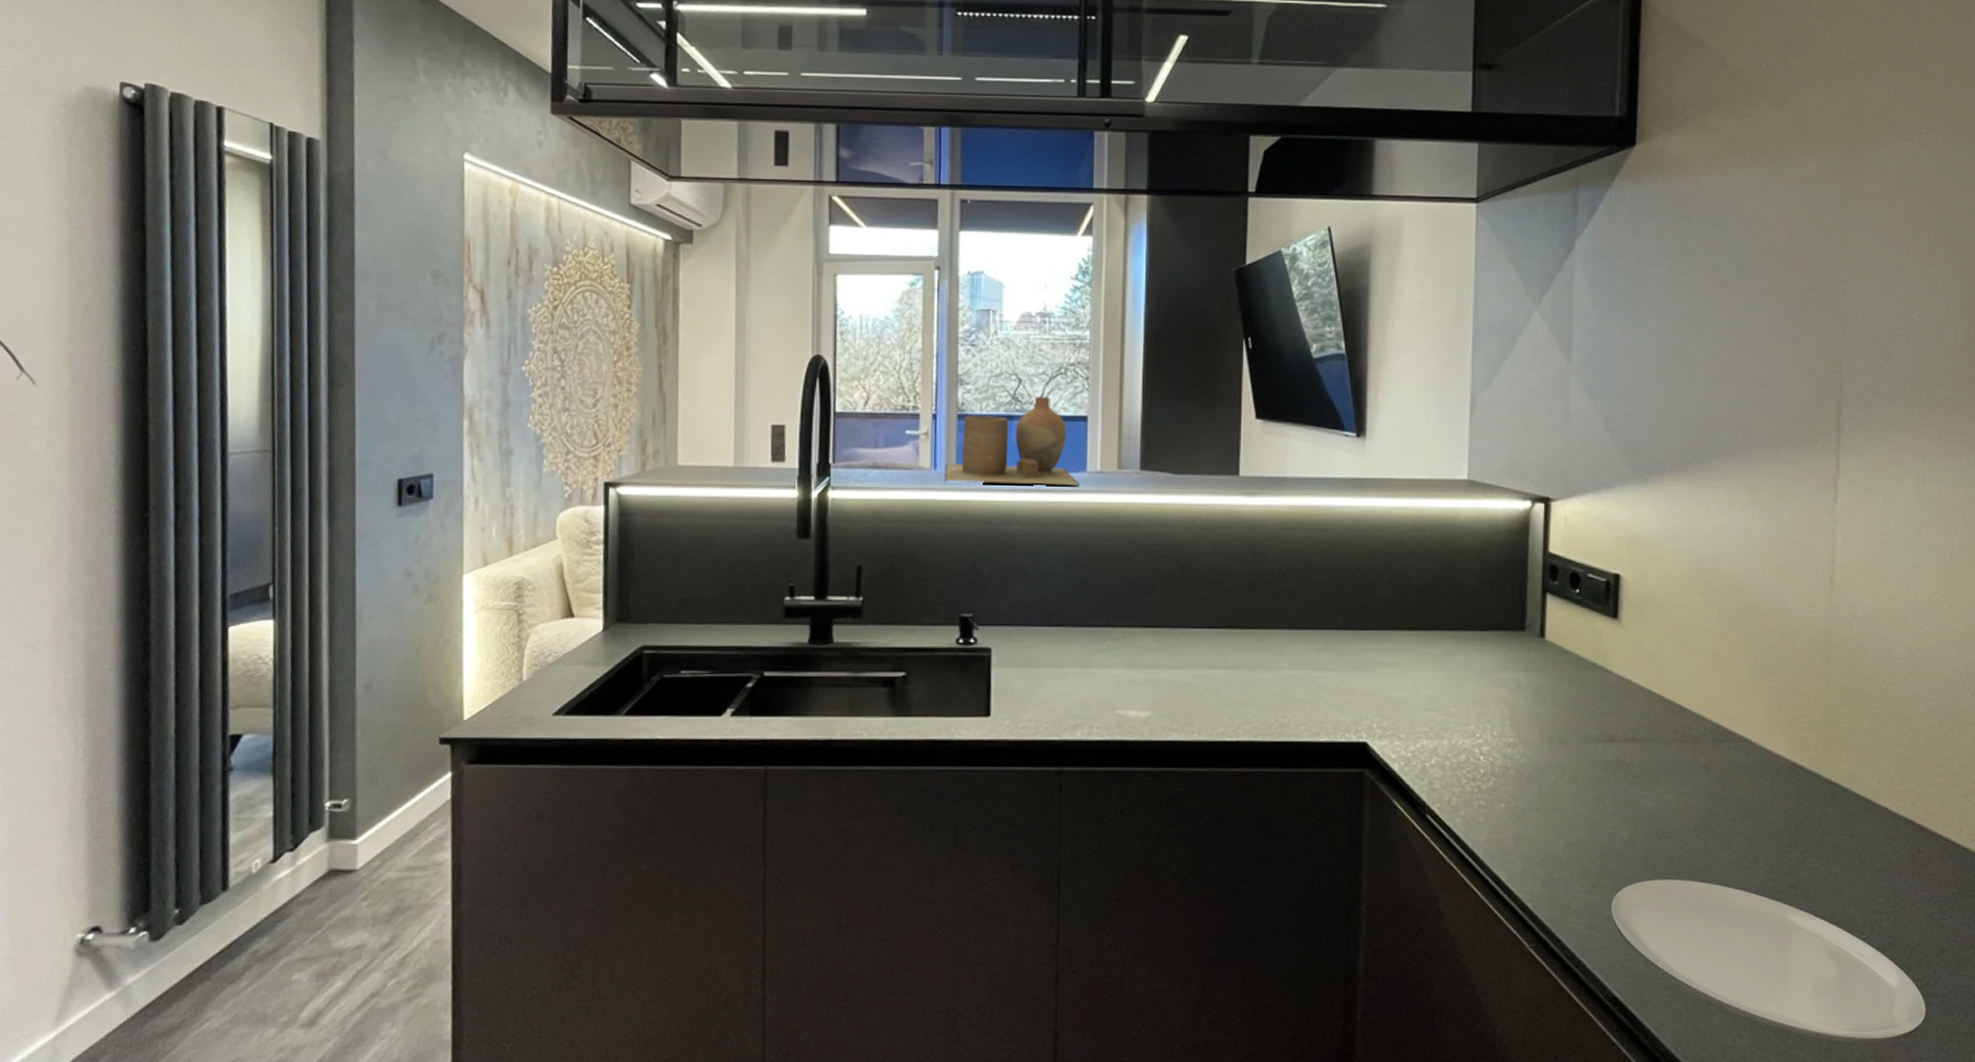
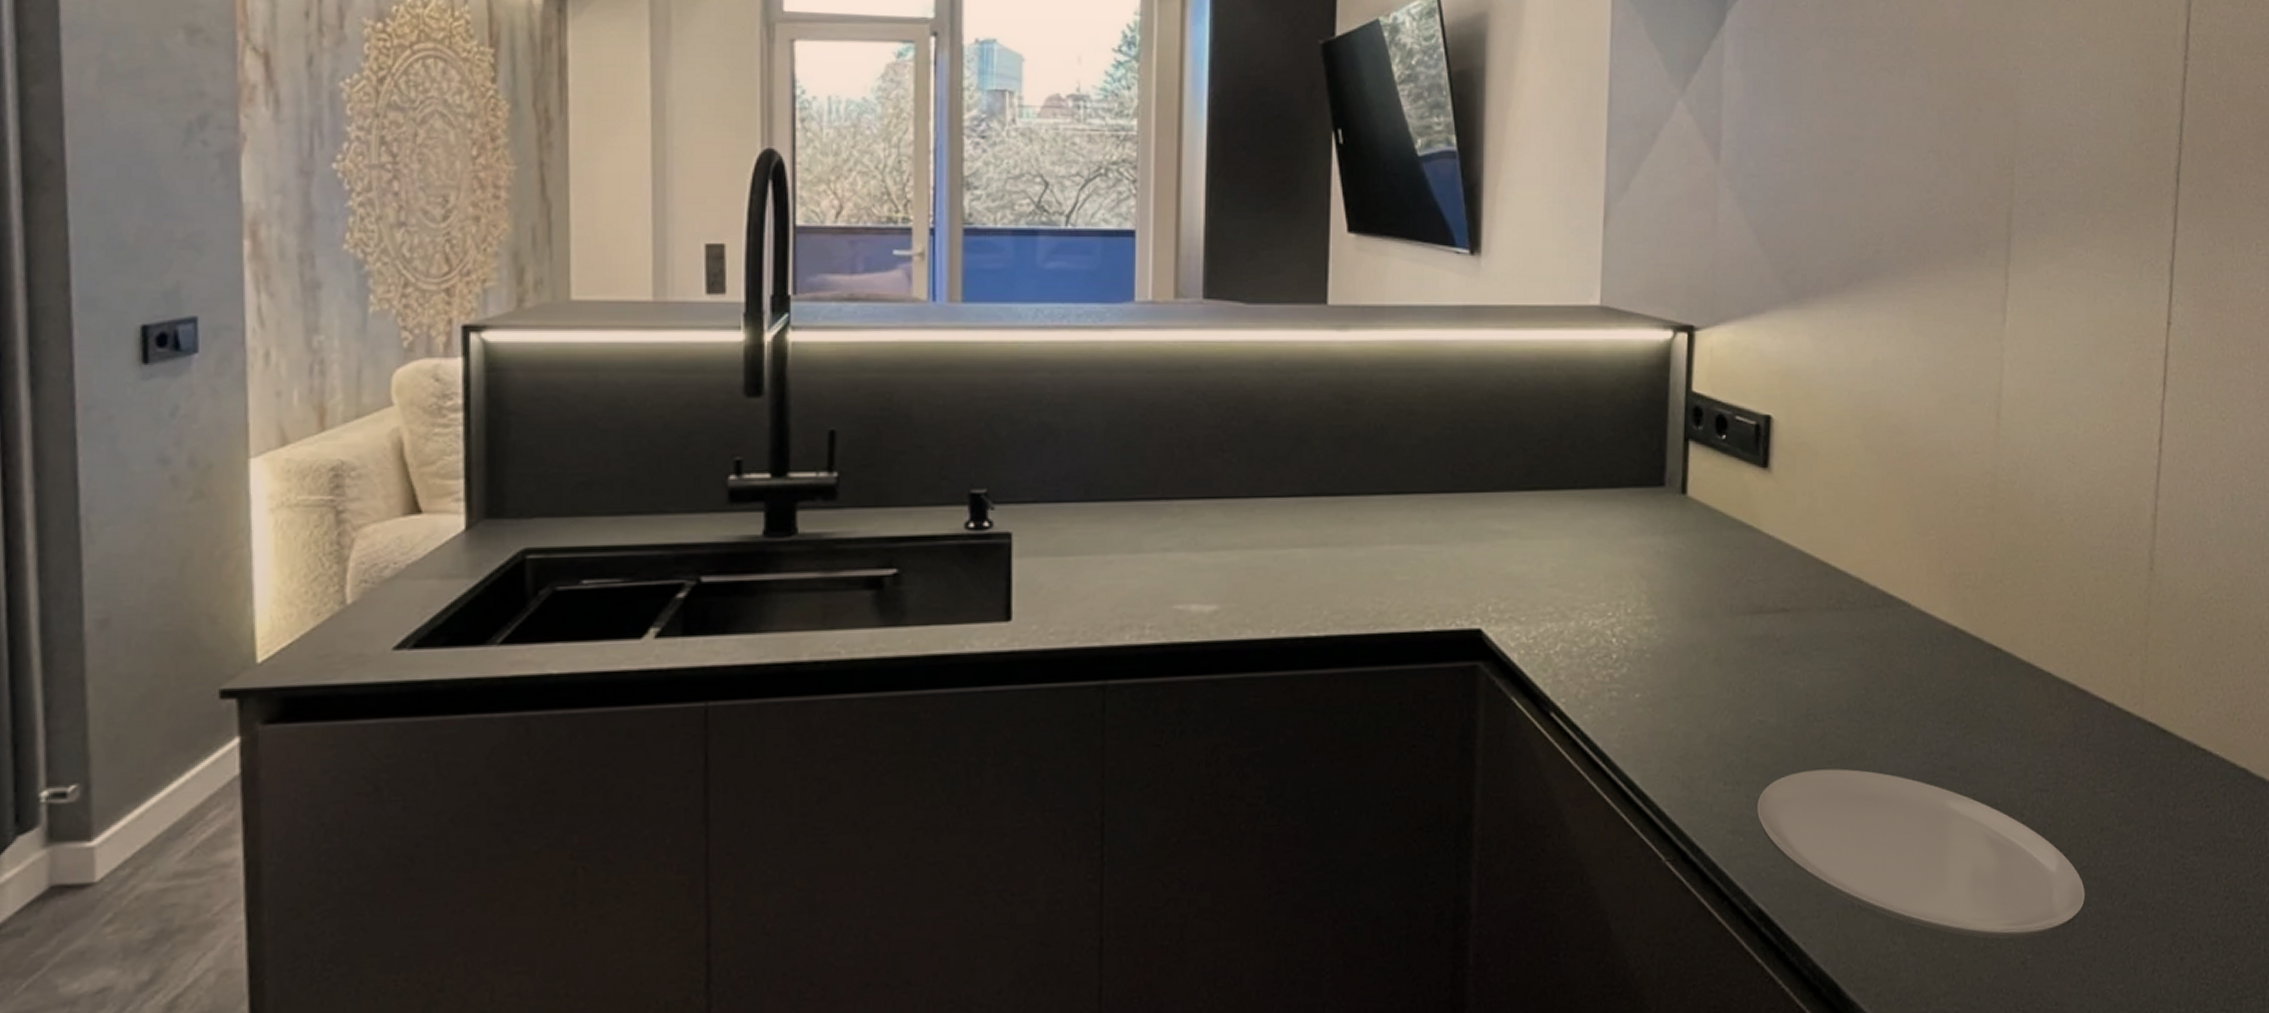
vase: present [944,396,1079,486] -> none [947,204,1125,320]

